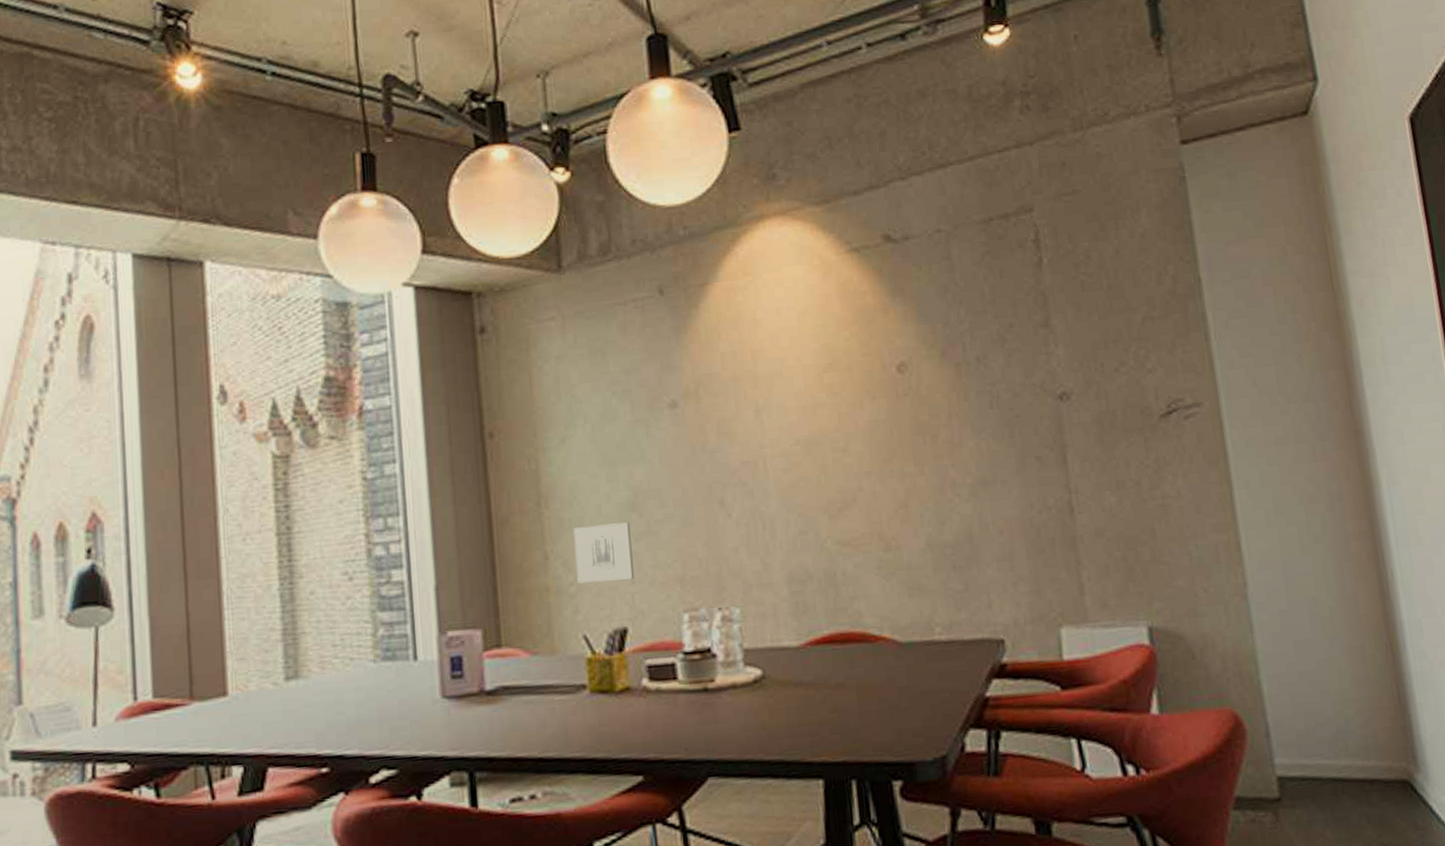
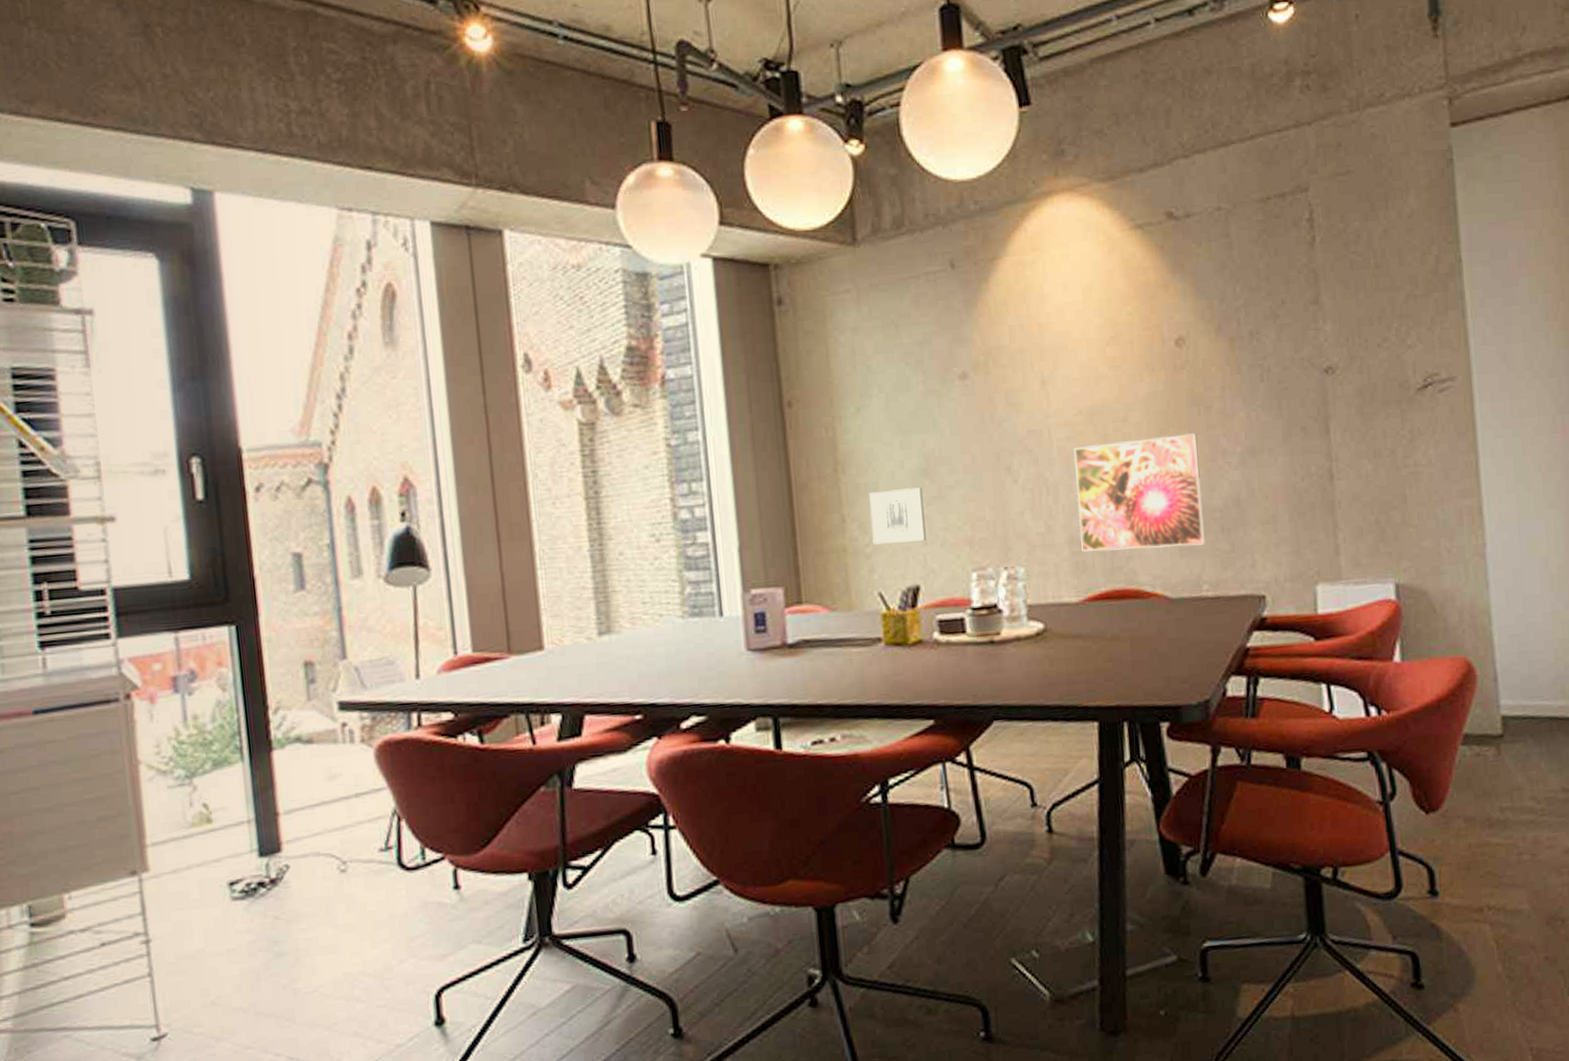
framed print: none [791,464,936,592] -> present [1073,433,1205,553]

